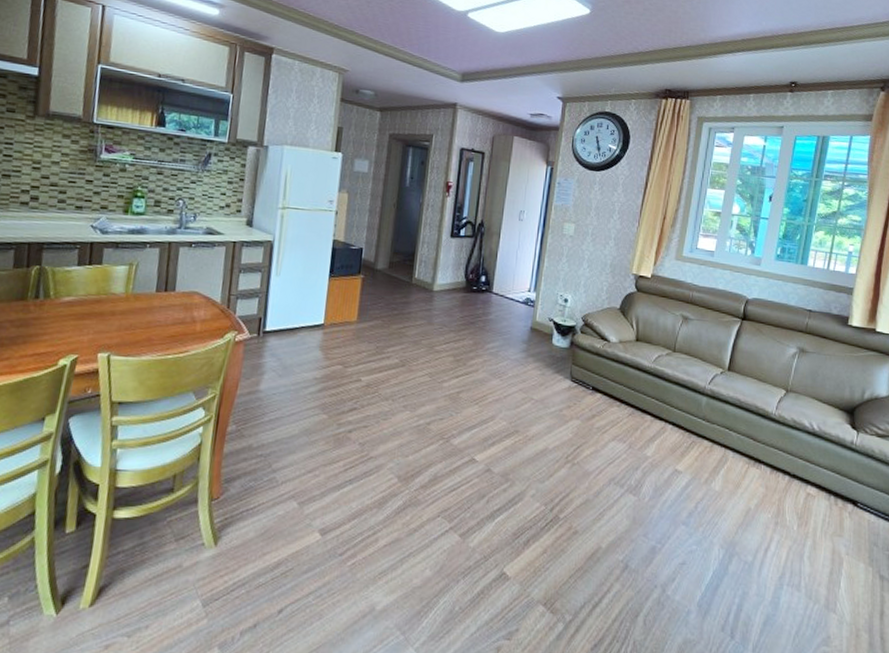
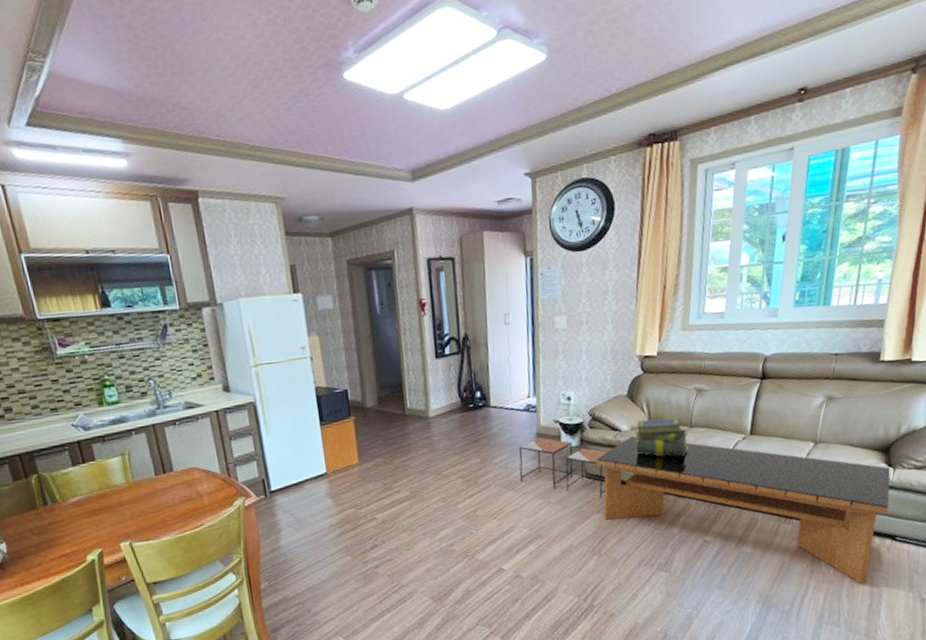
side table: none [507,332,595,405] -> present [519,437,608,499]
coffee table: none [582,349,854,547] -> present [596,436,890,584]
stack of books: none [621,335,671,379] -> present [634,417,688,457]

